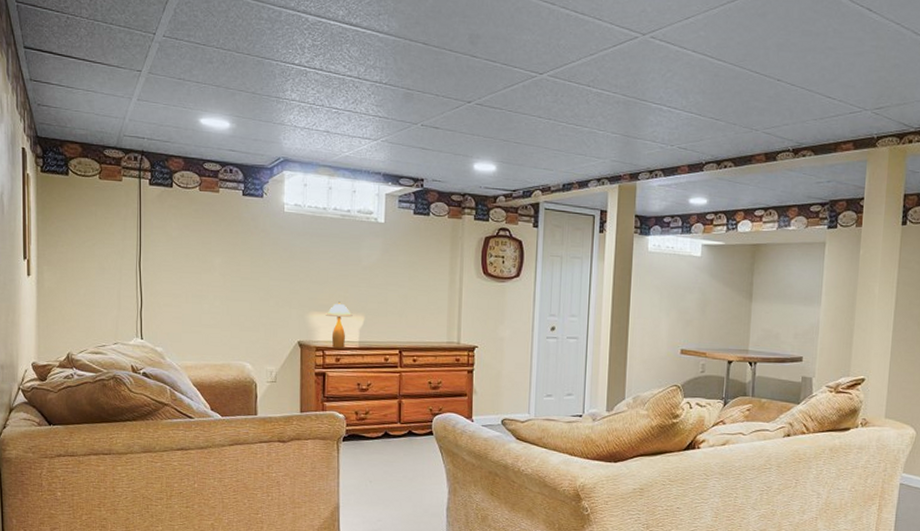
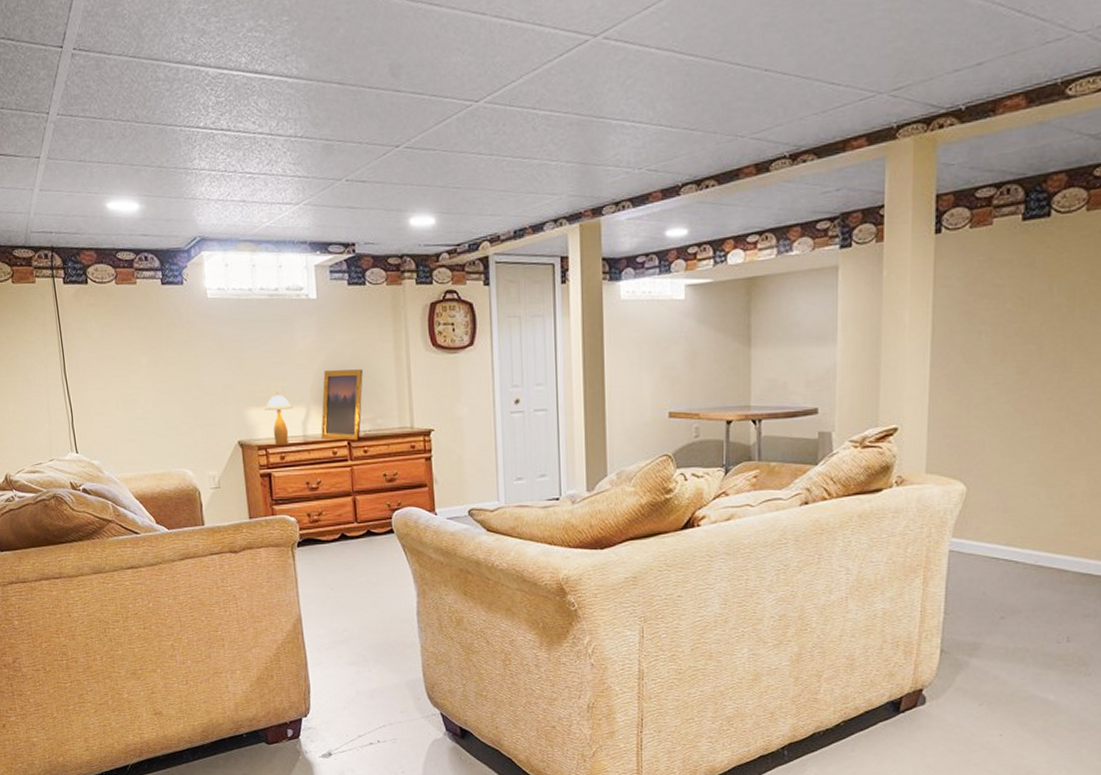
picture frame: none [375,285,419,350] -> present [321,369,363,441]

